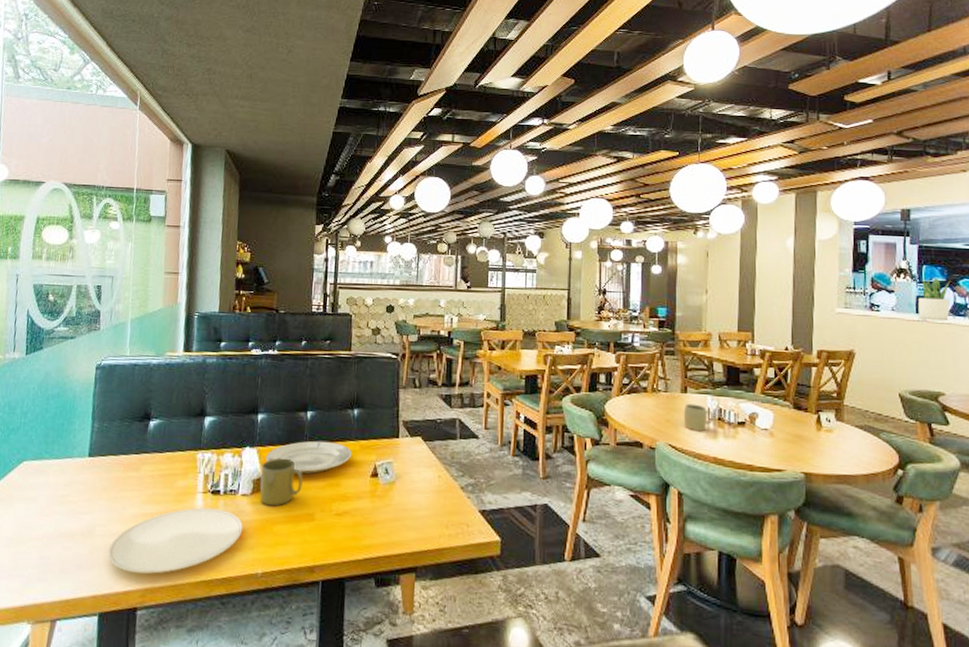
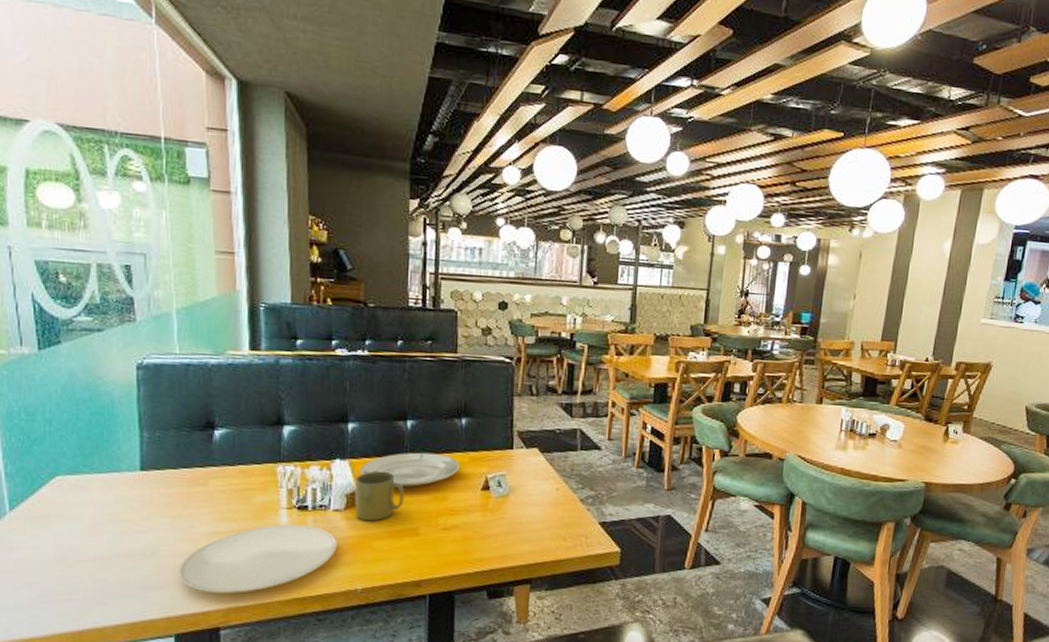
mug: present [683,403,714,432] -> none [815,414,846,443]

